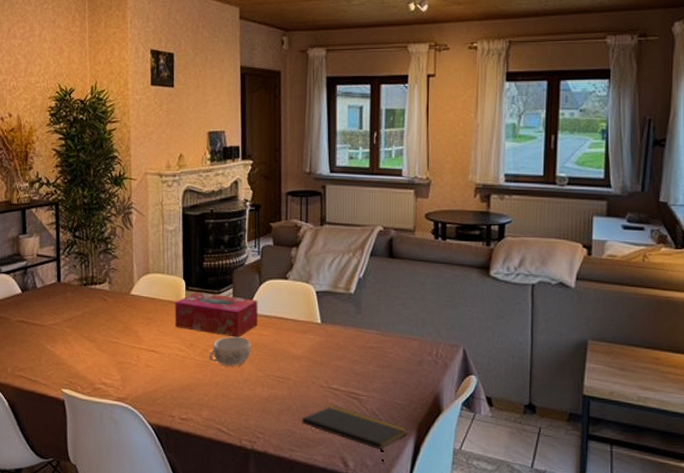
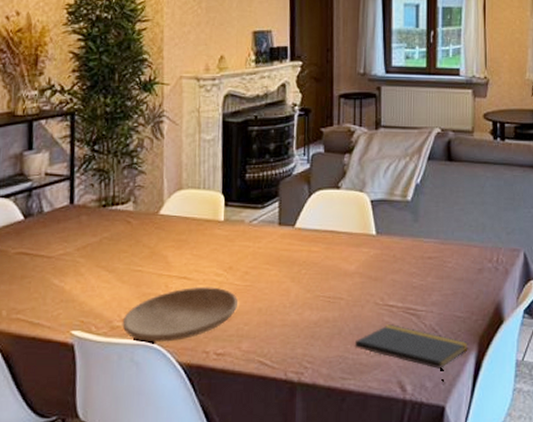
plate: none [102,359,198,405] -> present [122,286,238,343]
tissue box: present [174,291,258,338] -> none [211,207,307,256]
decorative bowl: present [210,336,251,366] -> none [251,255,299,289]

